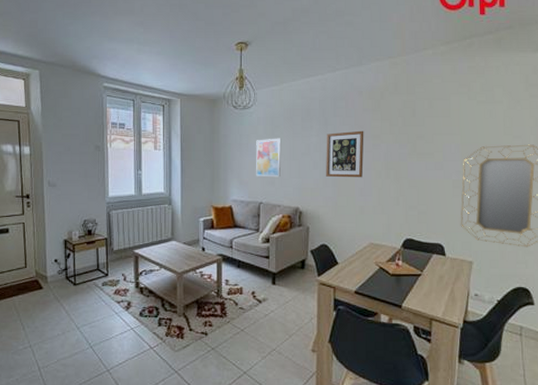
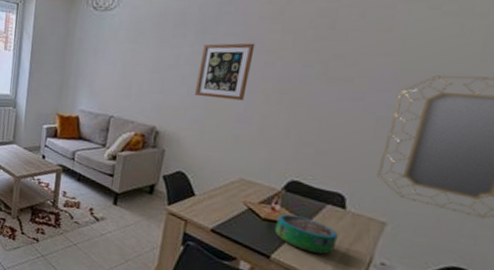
wall art: present [256,138,280,178] -> none [110,45,144,91]
decorative bowl: none [401,268,445,296] -> present [274,214,339,255]

